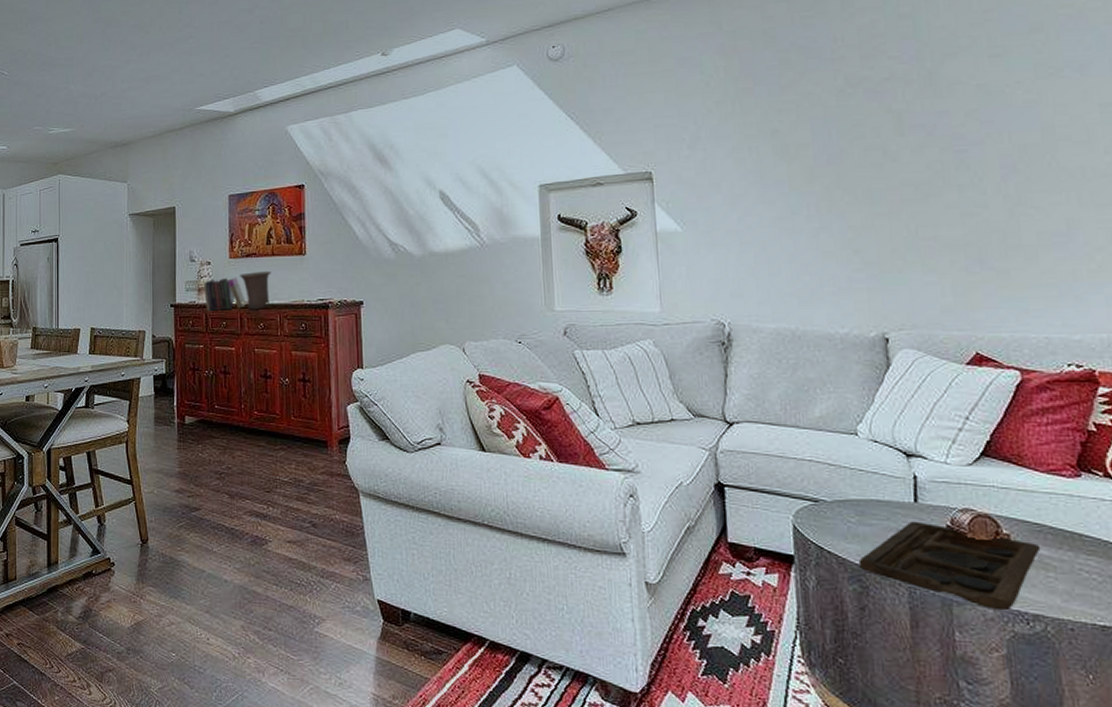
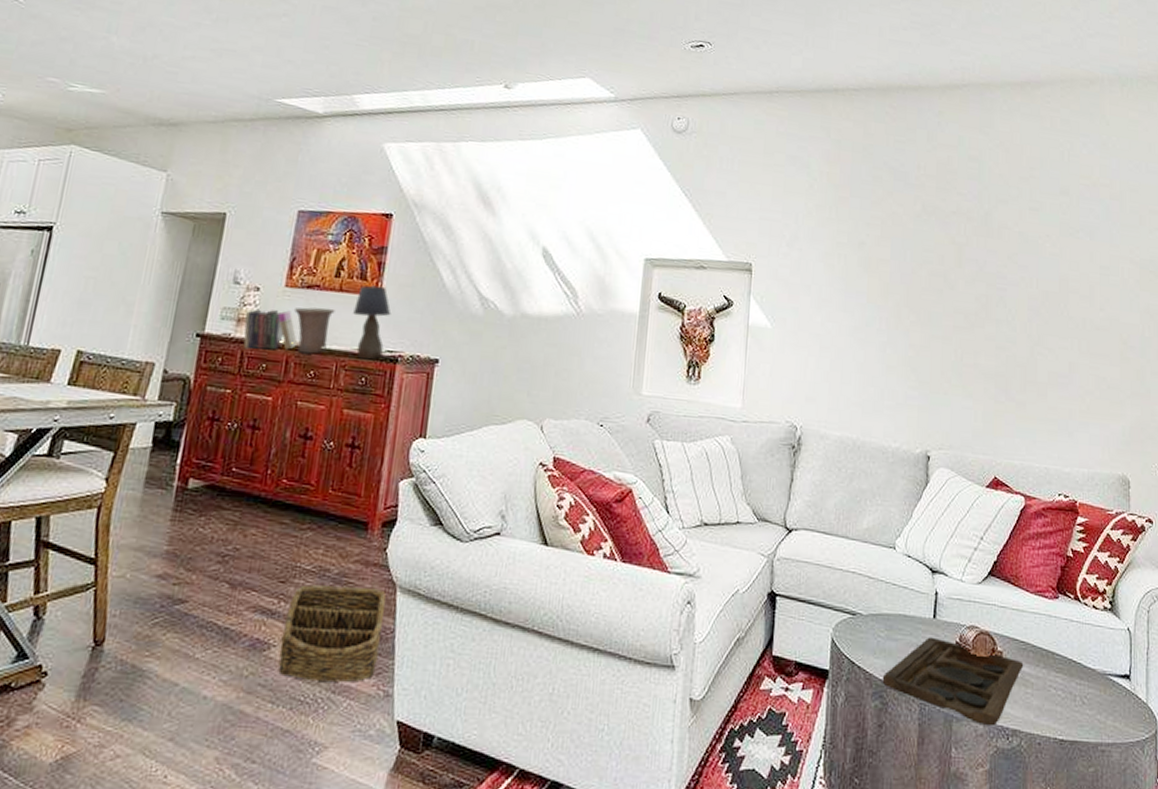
basket: none [274,493,354,570] -> present [278,584,387,683]
table lamp: none [286,246,317,309] -> present [353,285,391,360]

